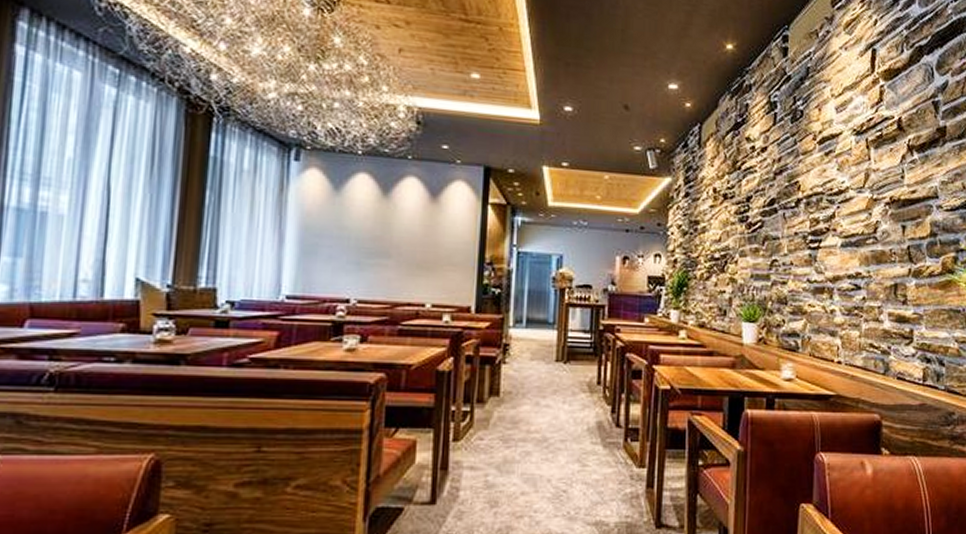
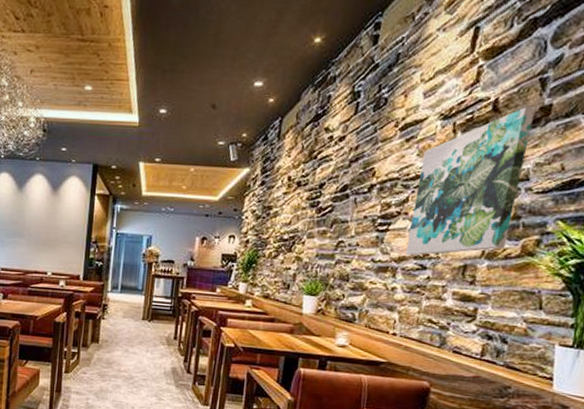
wall art: none [839,127,933,275] -> present [405,107,535,256]

